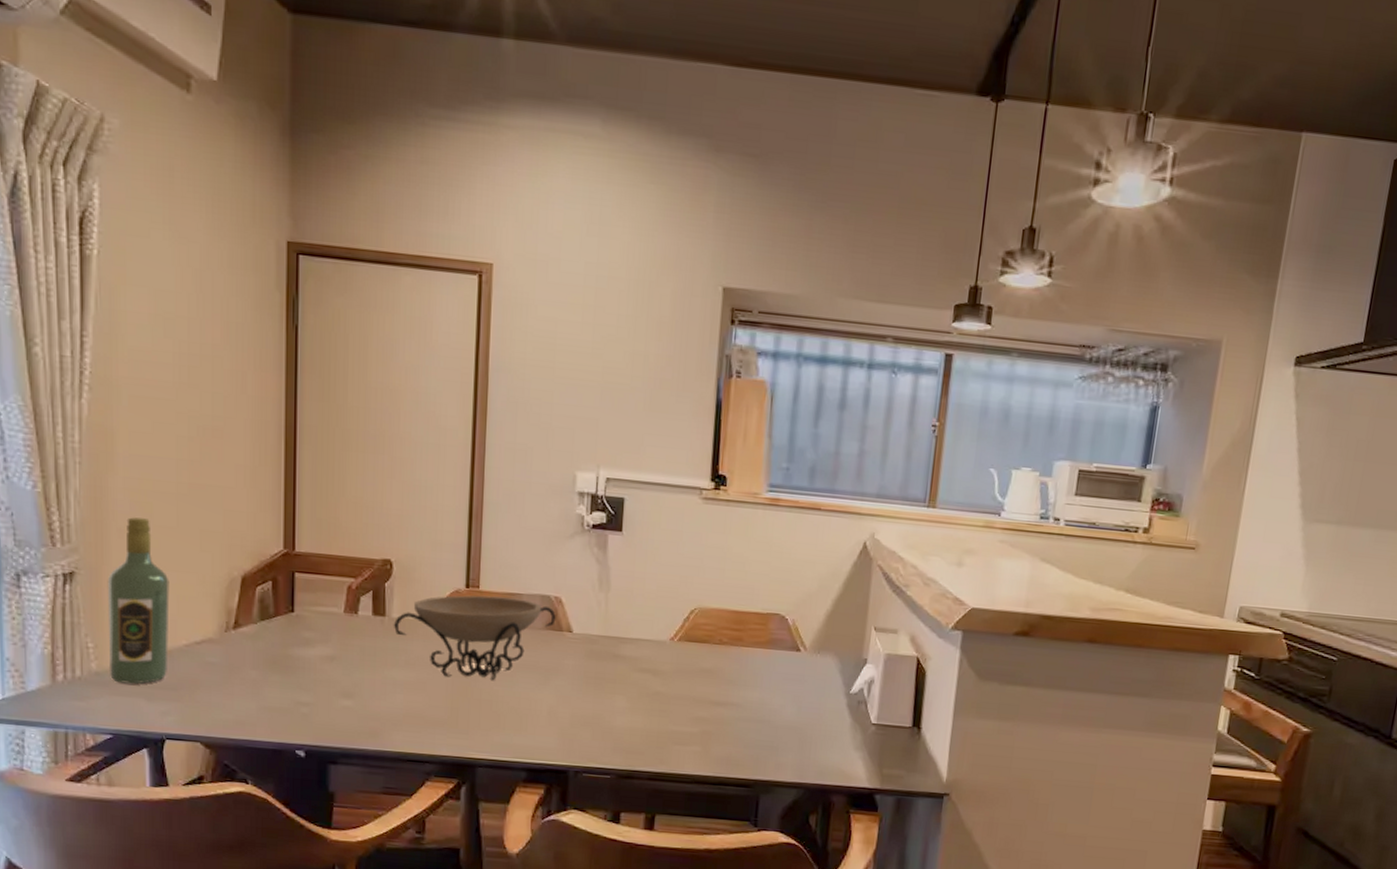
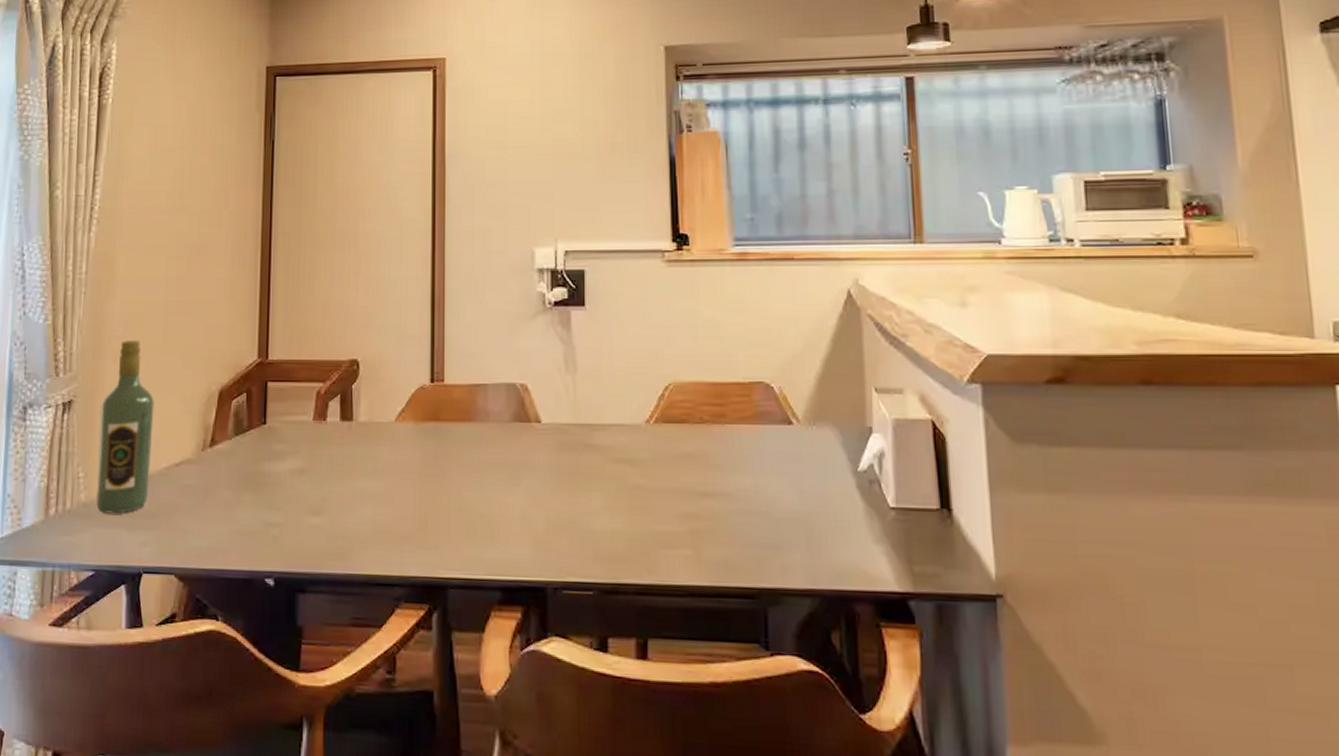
decorative bowl: present [393,595,556,681] -> none [360,389,523,485]

